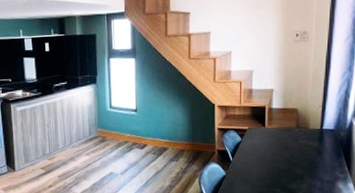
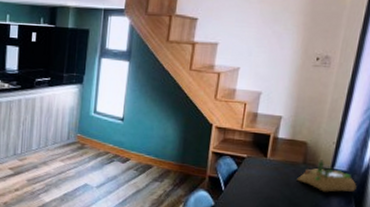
succulent planter: none [293,122,344,150] -> present [297,160,357,192]

